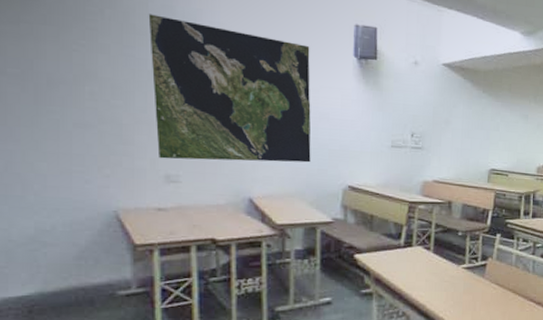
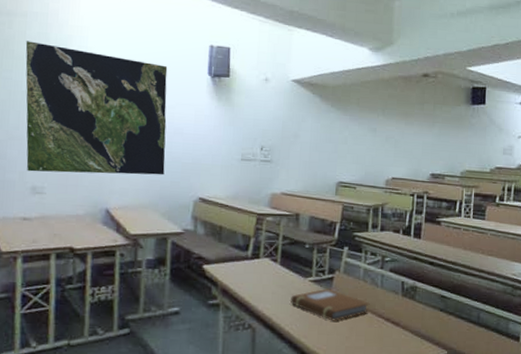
notebook: none [444,275,522,307] -> present [290,288,370,321]

